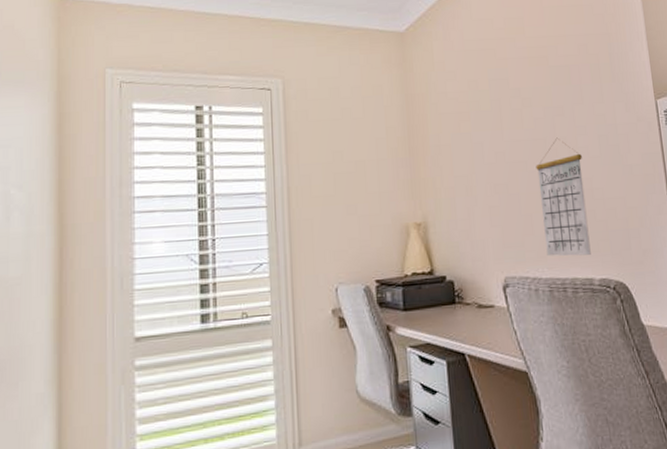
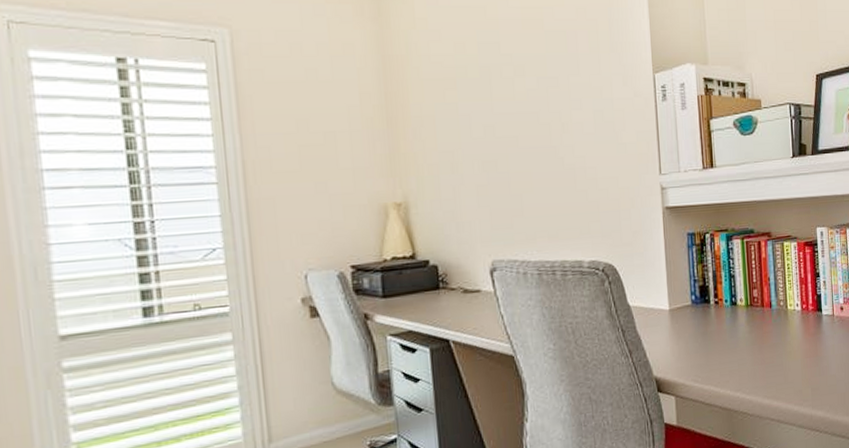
calendar: present [535,137,591,257] -> none [527,111,581,239]

